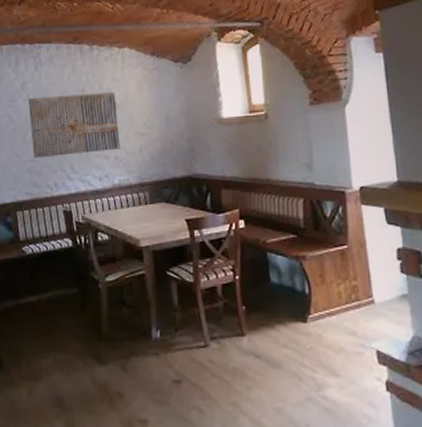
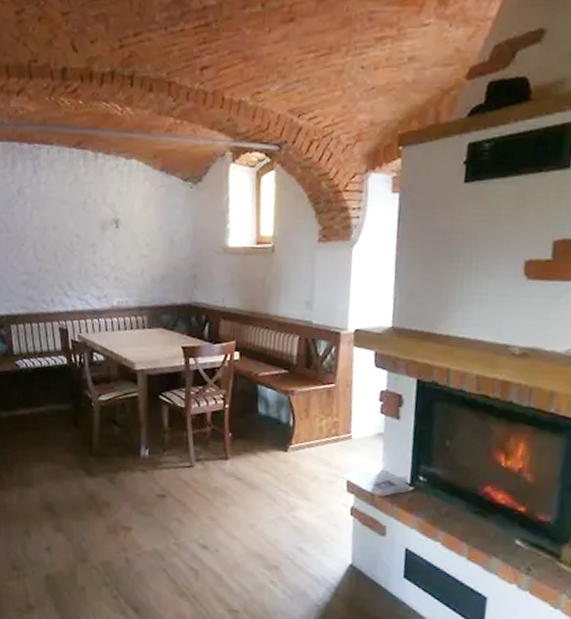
wall art: present [28,92,120,158] -> none [25,204,121,272]

